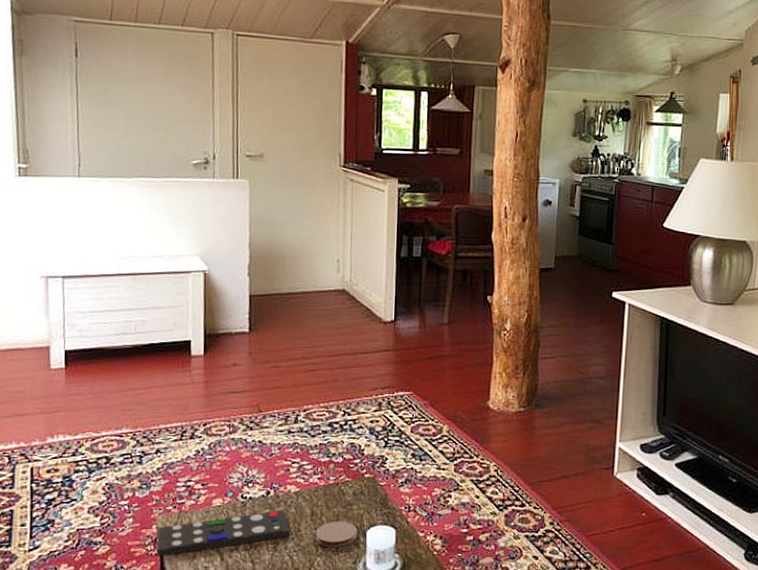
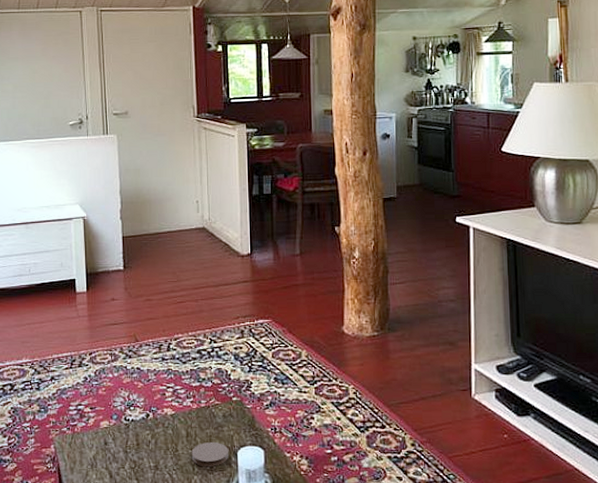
remote control: present [156,510,291,556] -> none [55,431,169,473]

